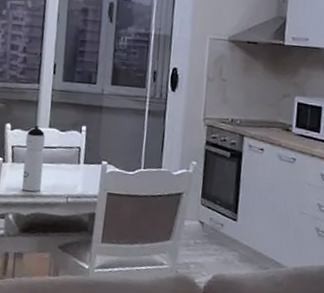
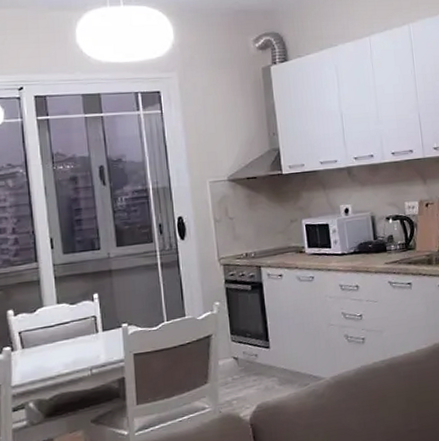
water bottle: present [21,126,46,192] -> none [33,305,60,375]

